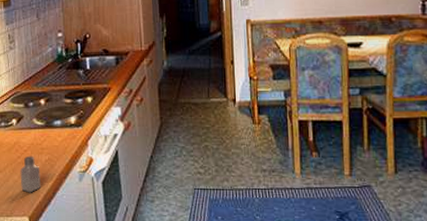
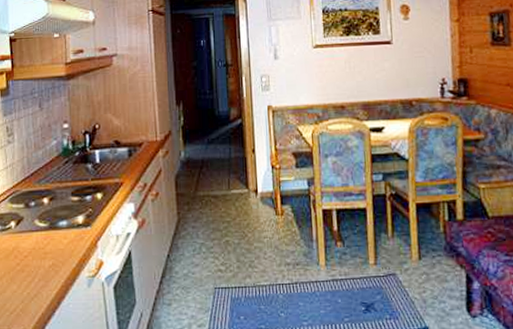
saltshaker: present [20,156,41,193] -> none [19,261,44,304]

